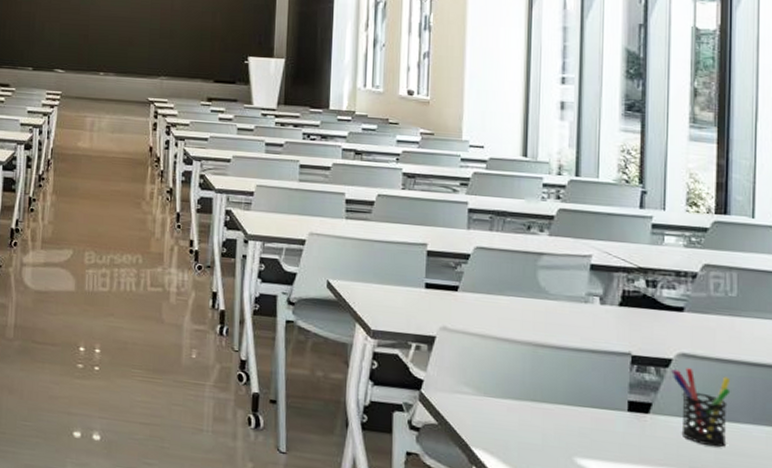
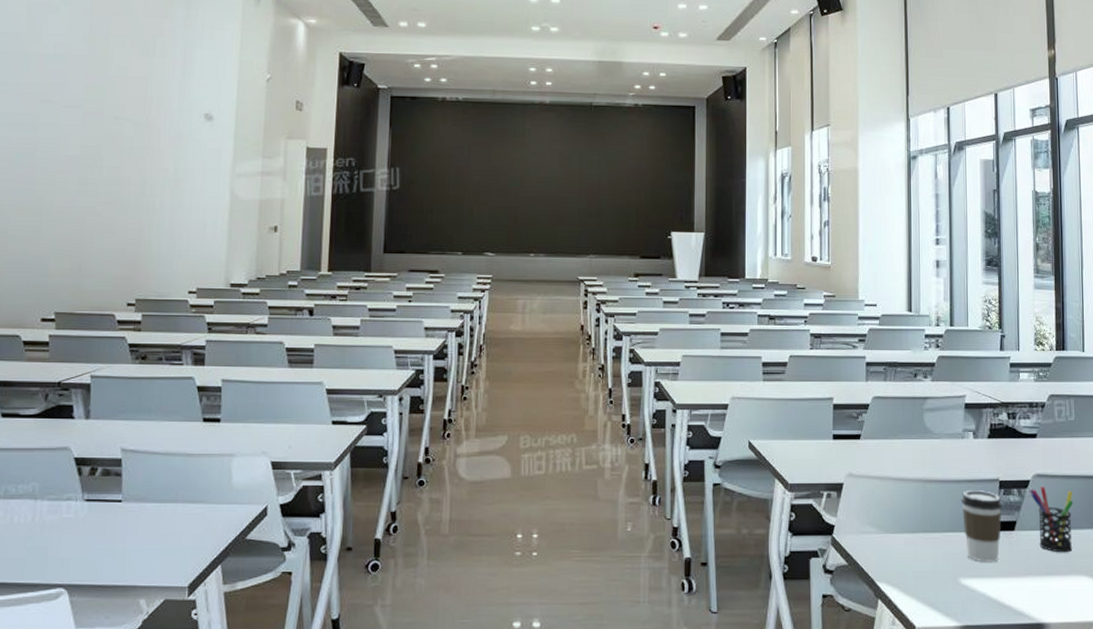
coffee cup: none [581,360,634,446] -> present [961,489,1002,562]

